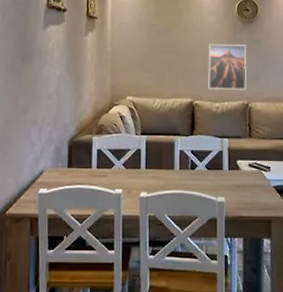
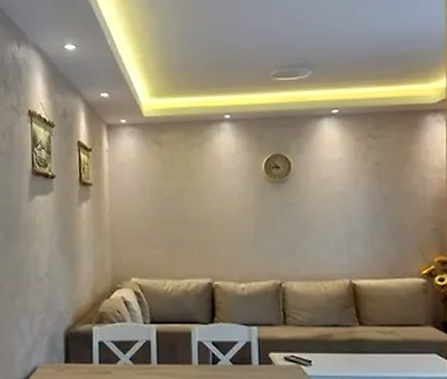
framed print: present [208,43,247,90] -> none [229,210,279,268]

